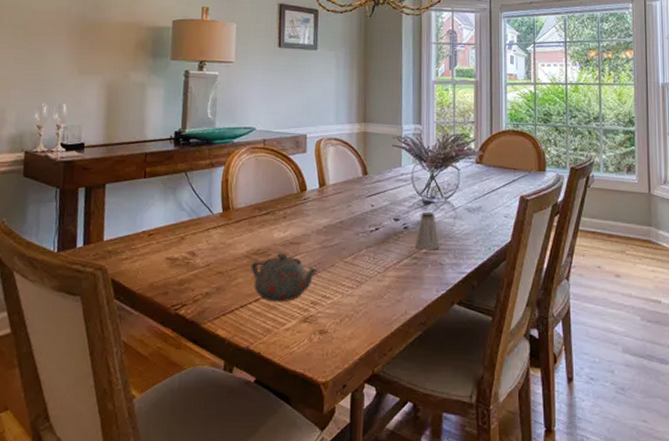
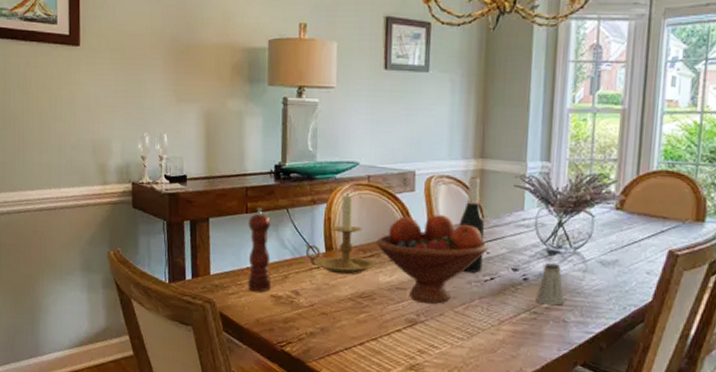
pepper mill: none [142,172,169,255] -> present [247,207,271,292]
candle holder: none [202,155,274,233] -> present [305,192,379,275]
teapot: present [251,253,319,302] -> none [355,298,426,348]
fruit bowl: none [271,173,372,256] -> present [376,215,488,304]
wine bottle: none [346,138,369,224] -> present [458,176,485,273]

